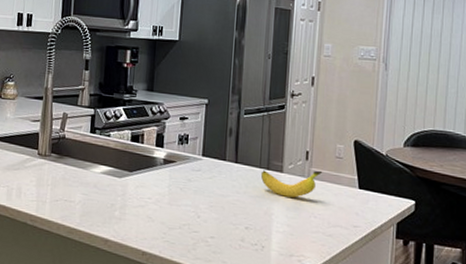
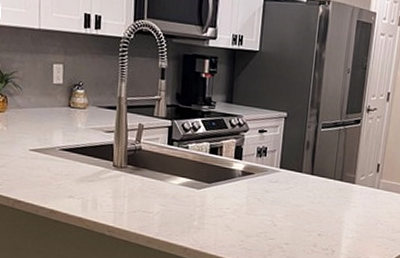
banana: present [261,170,323,198] -> none [335,181,391,207]

